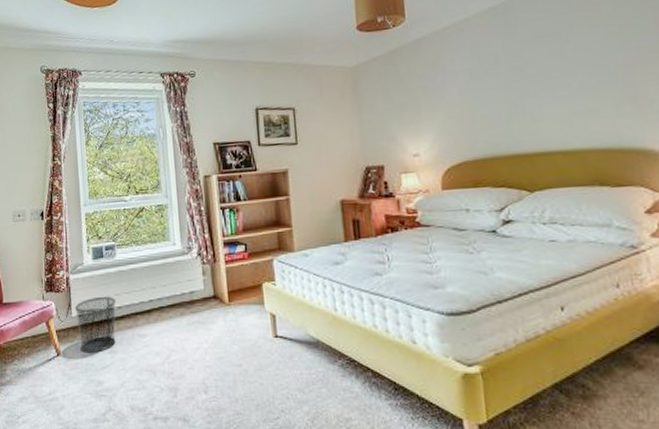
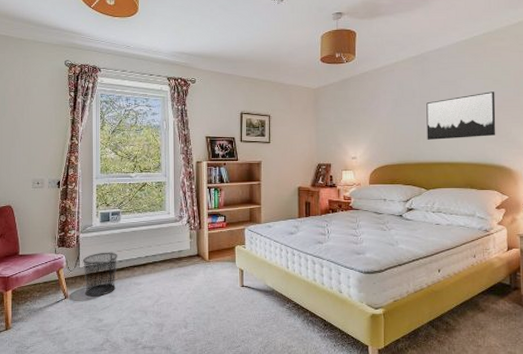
wall art: none [516,42,633,121] -> present [426,91,496,140]

